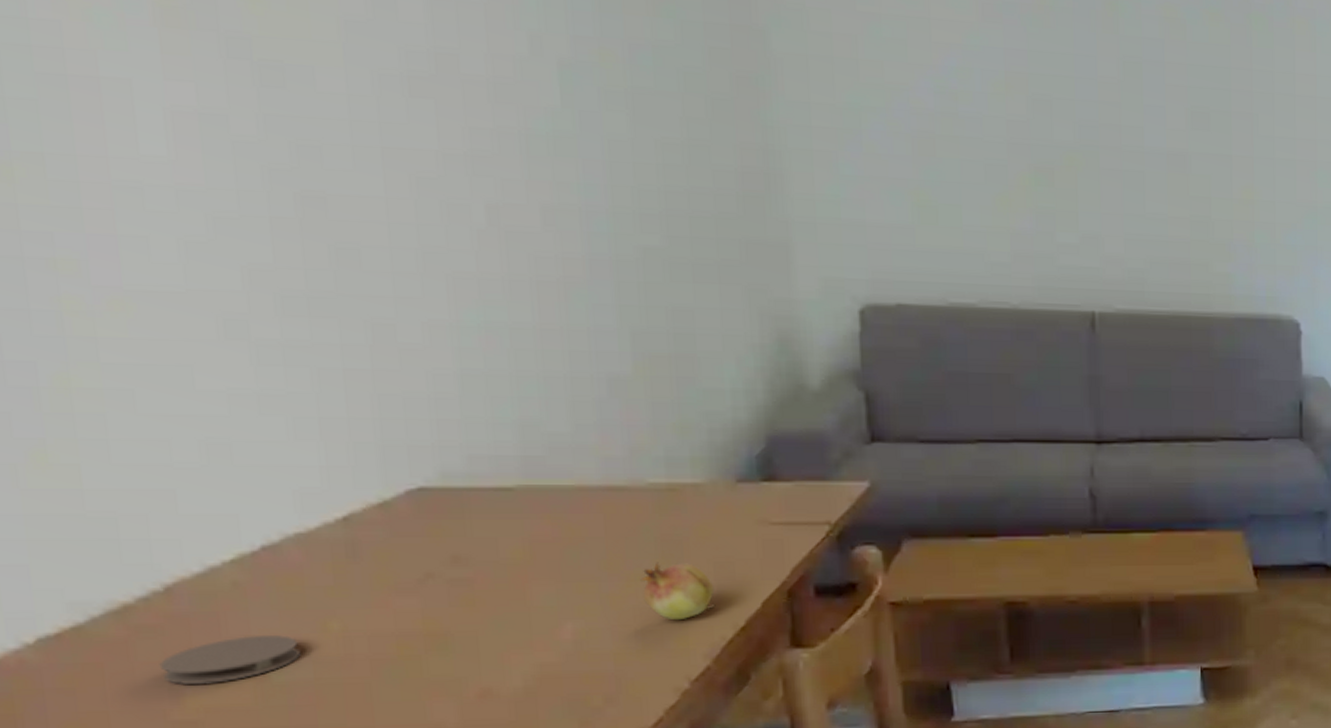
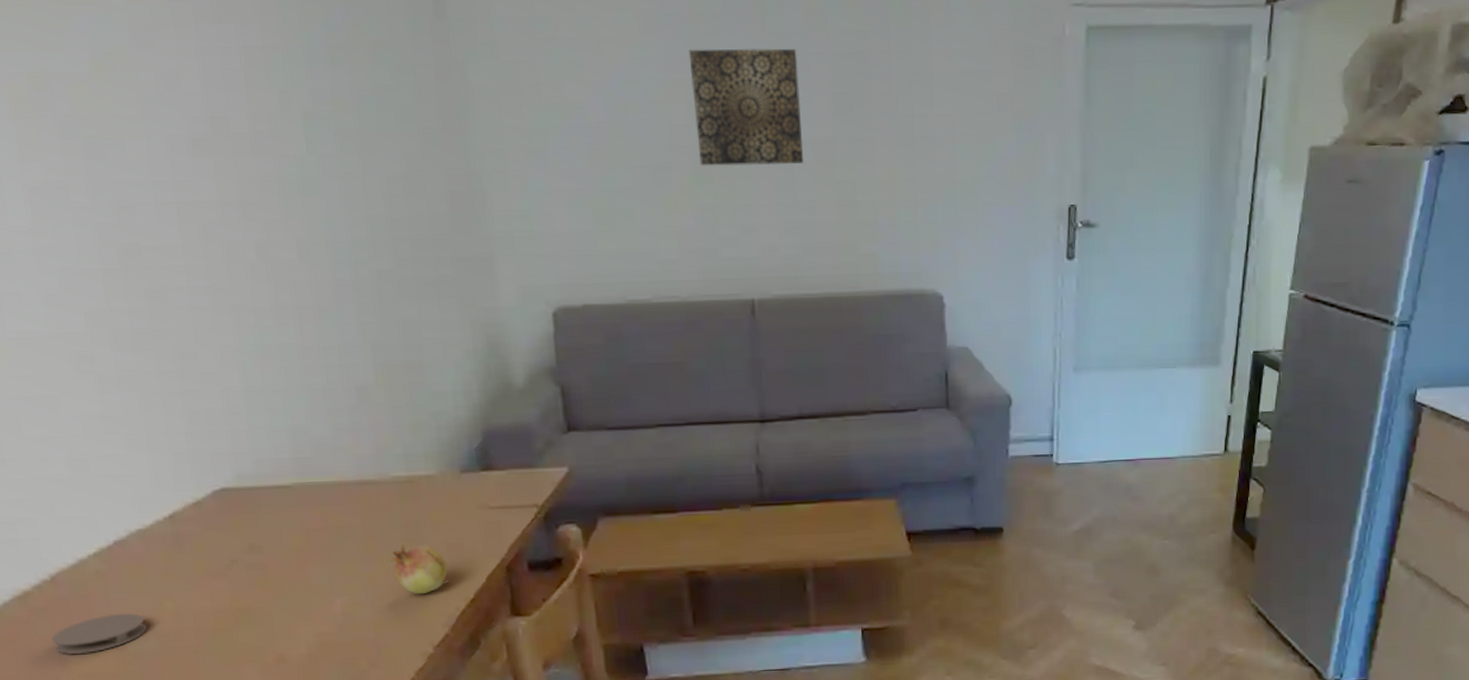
wall art: none [1031,43,1156,174] -> present [688,48,804,166]

